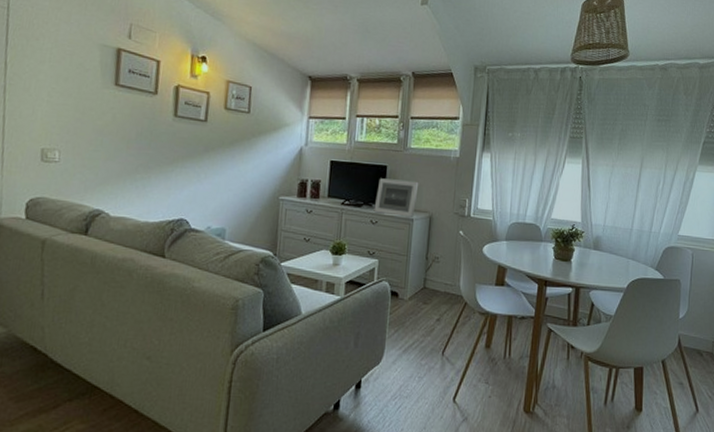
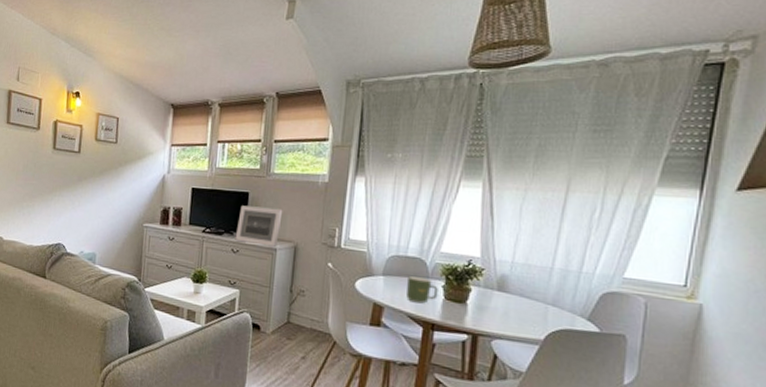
mug: none [525,240,550,264] -> present [406,276,438,304]

